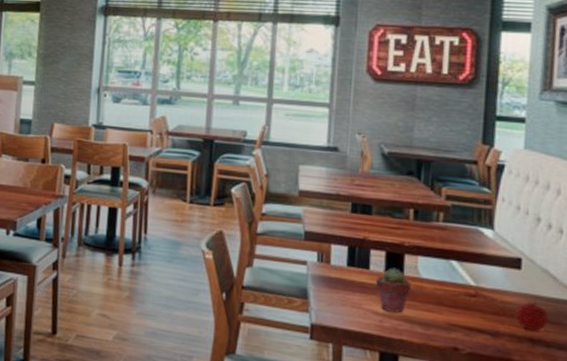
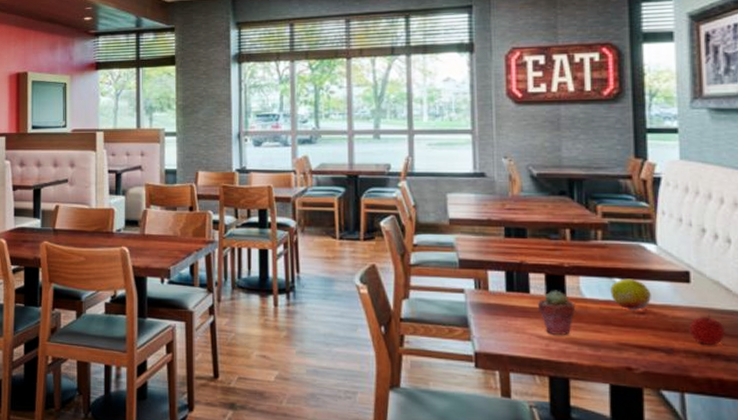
fruit: none [446,261,484,293] -> present [610,278,651,311]

